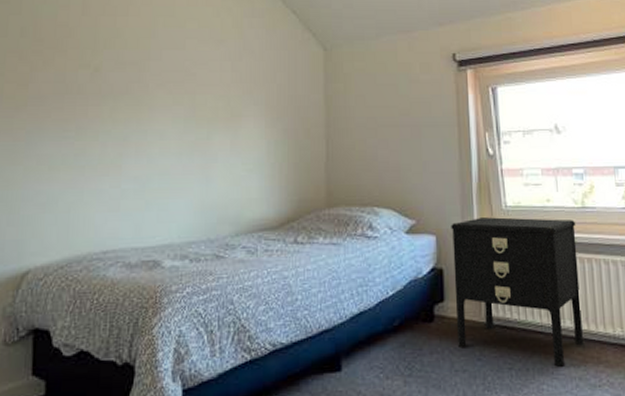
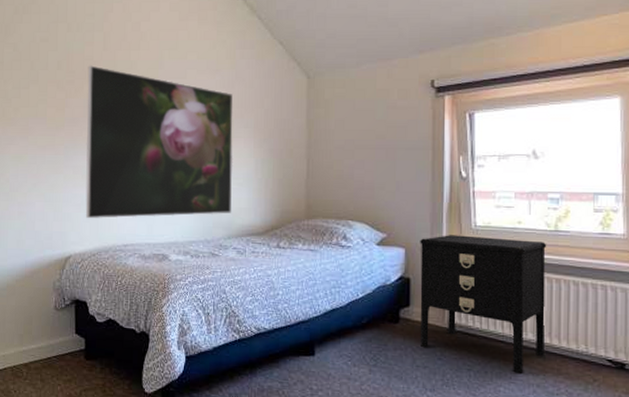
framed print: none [51,33,242,221] -> present [85,65,234,219]

